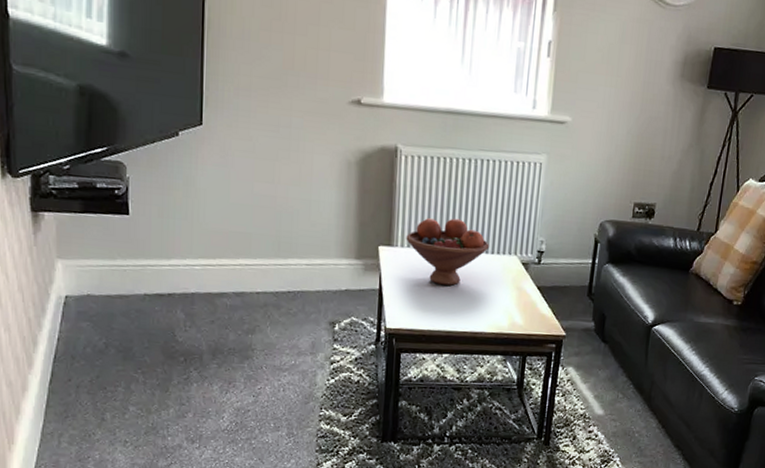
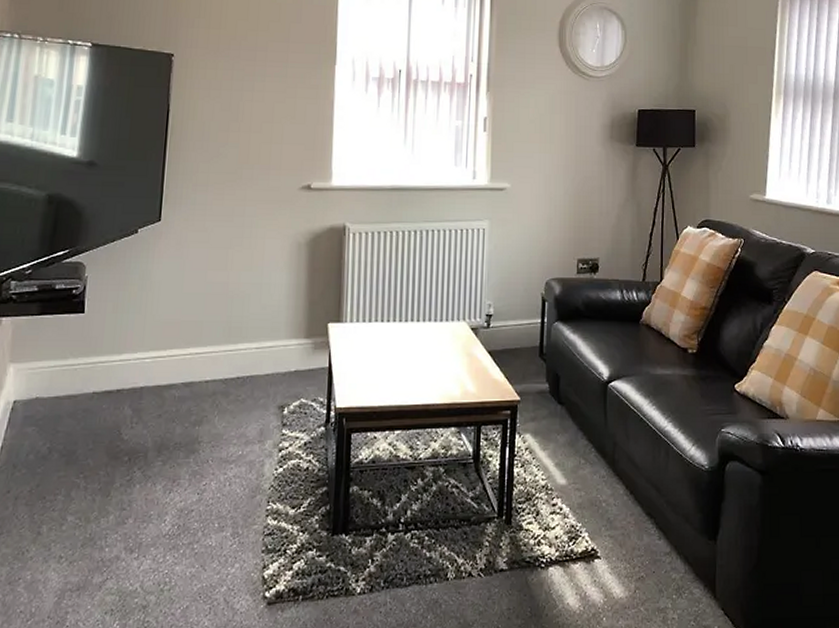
fruit bowl: present [406,218,489,286] -> none [355,289,437,357]

